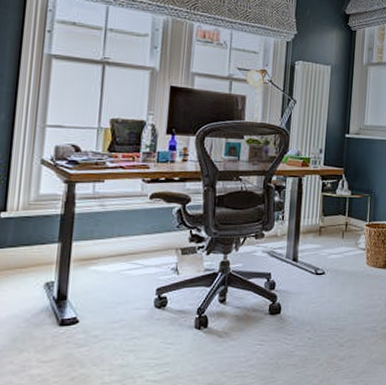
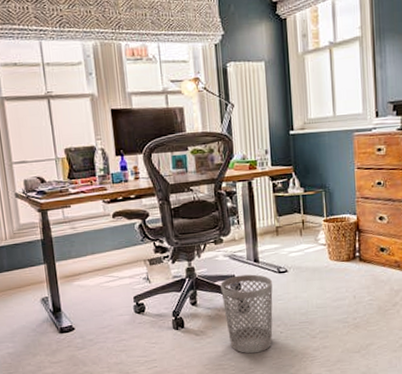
wastebasket: none [253,274,308,361] -> present [220,274,273,354]

